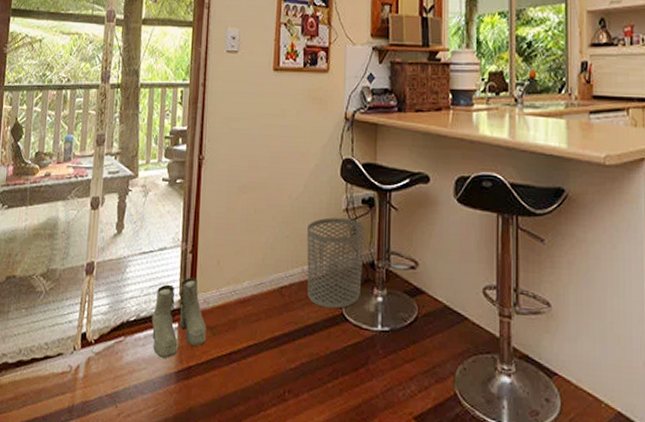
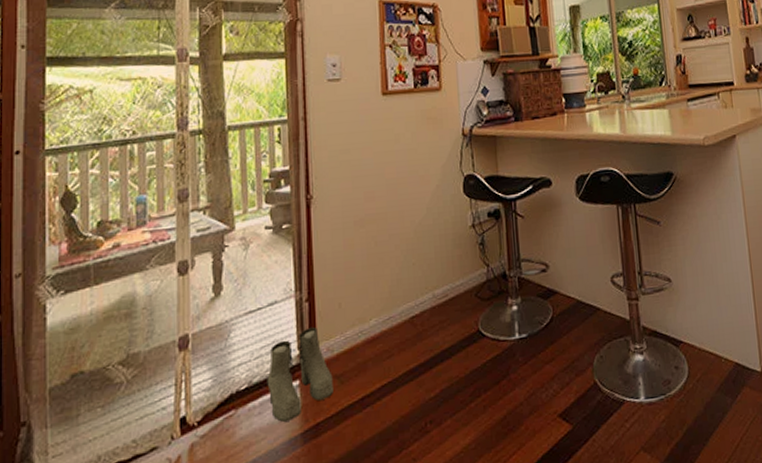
waste bin: present [306,217,365,309] -> none [434,234,495,329]

